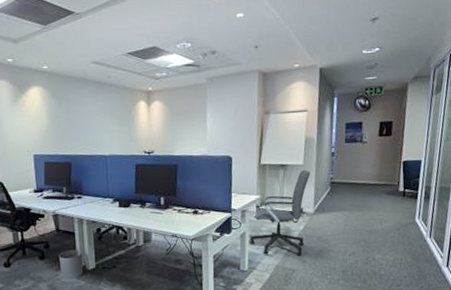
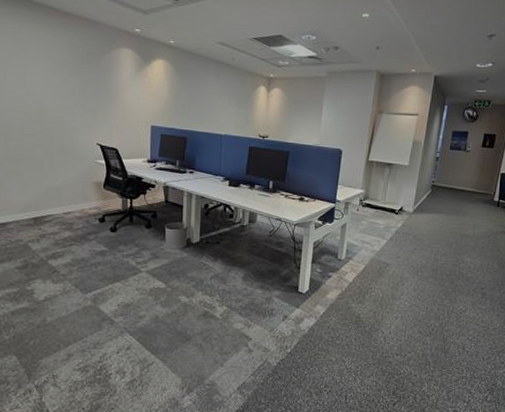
office chair: present [250,169,311,256] -> none [349,170,414,251]

